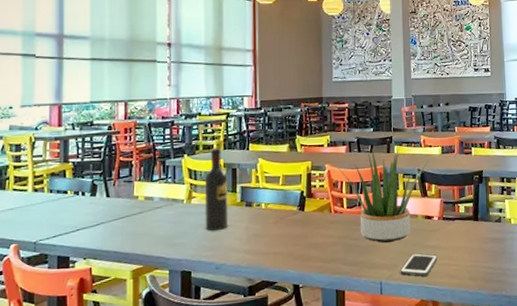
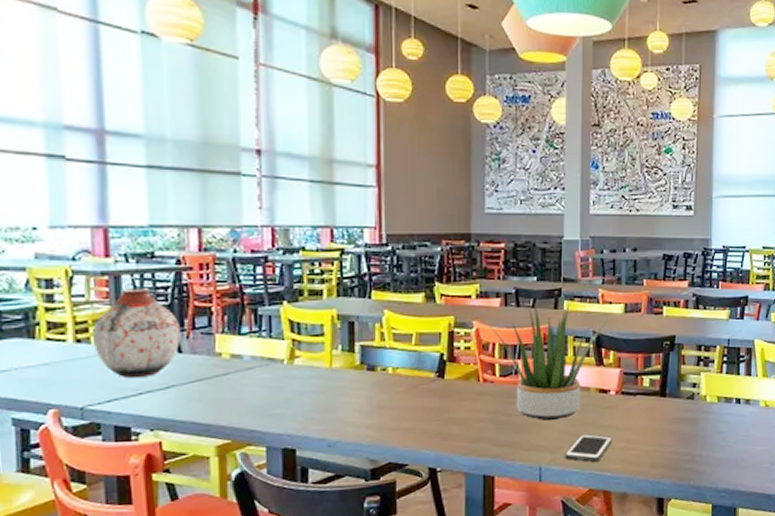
vase: none [46,149,109,218] -> present [93,288,181,379]
wine bottle: present [204,148,229,231] -> none [311,294,344,400]

